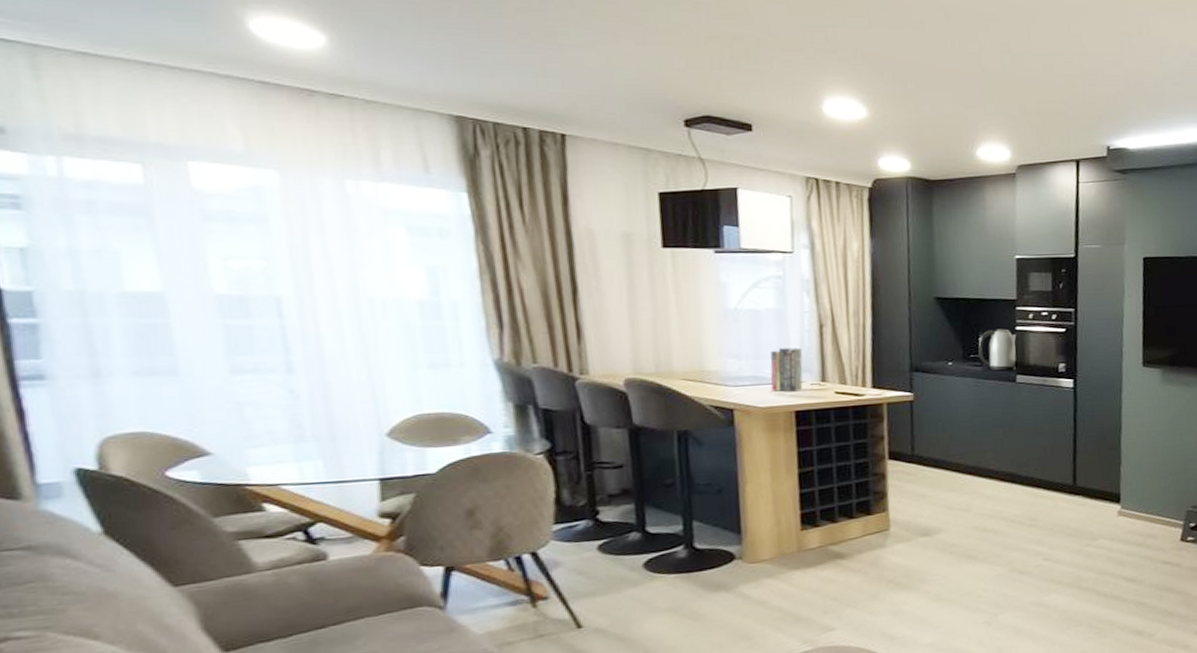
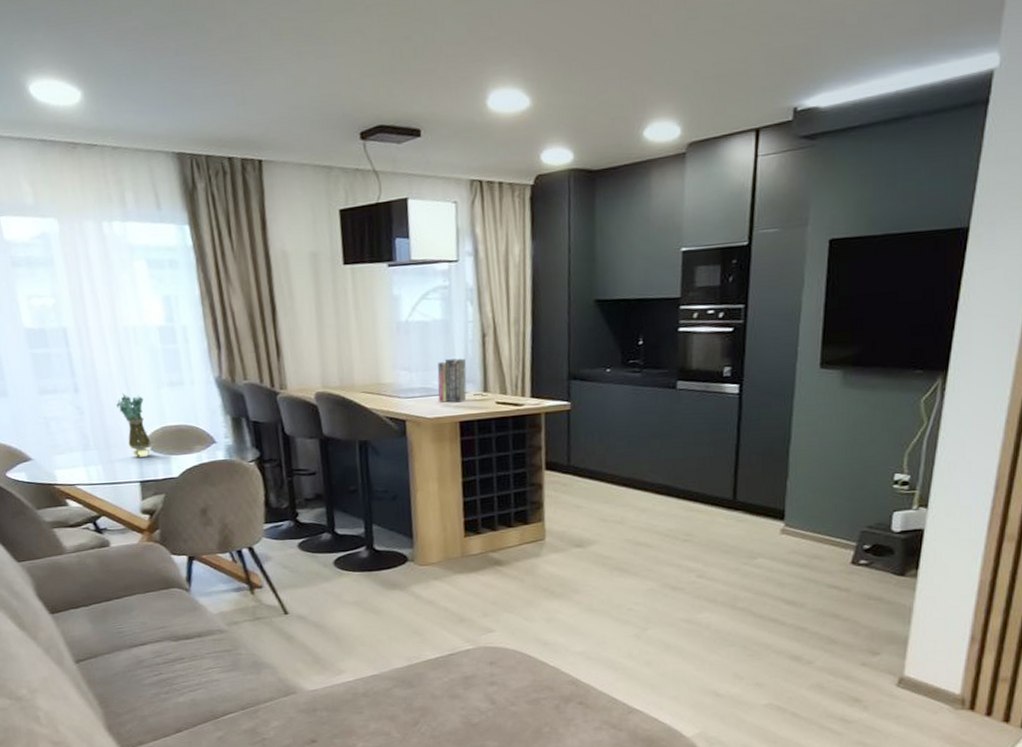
vase: none [350,375,400,451] -> present [116,393,152,457]
kettle: present [978,329,1017,371] -> none [637,330,679,377]

